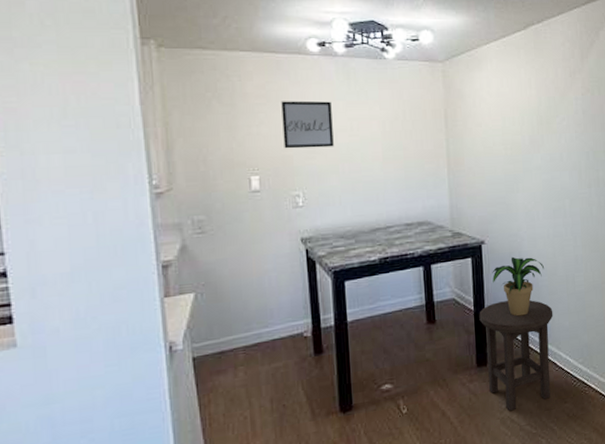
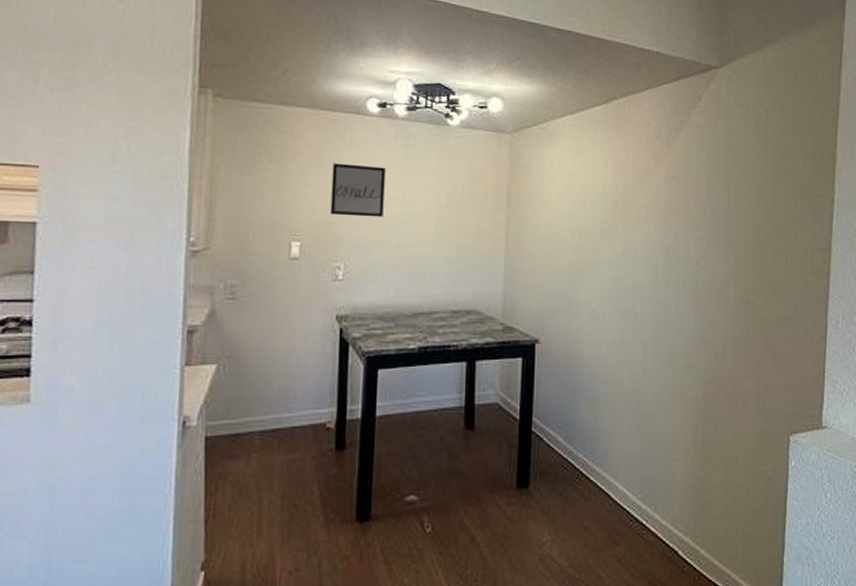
stool: present [479,300,553,412] -> none [524,413,612,547]
potted plant: present [492,256,545,316] -> none [544,361,606,433]

